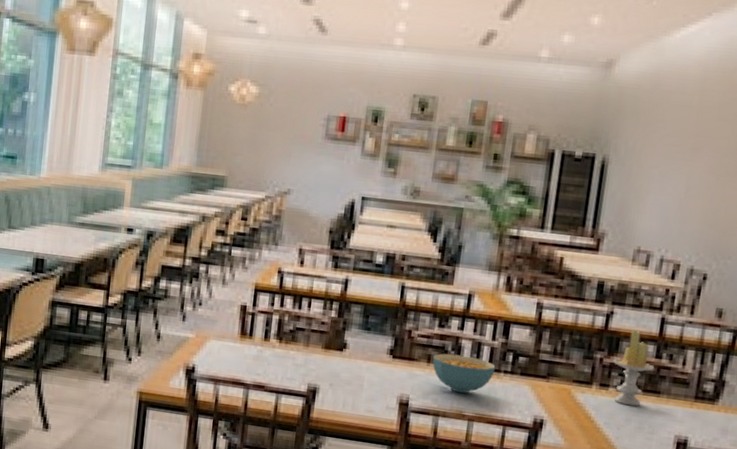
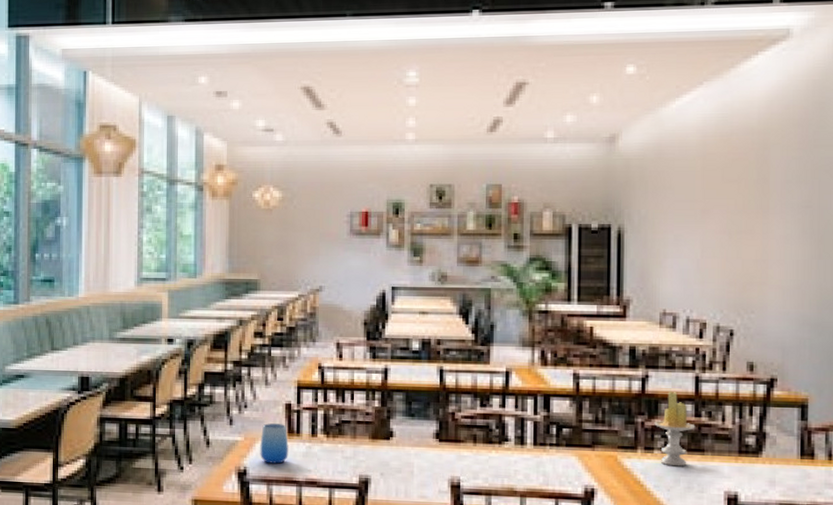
cup: none [210,323,240,365] -> present [260,423,288,464]
cereal bowl: present [432,353,496,394] -> none [479,432,541,470]

